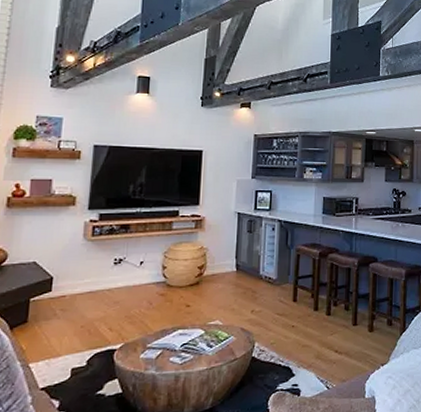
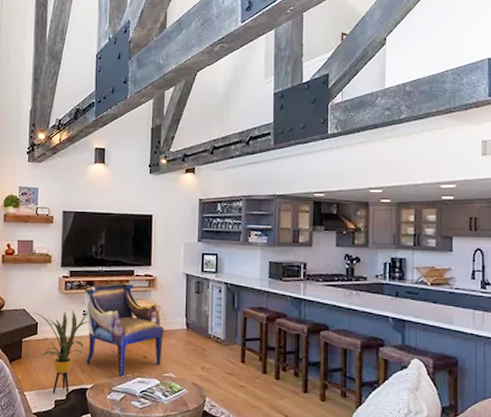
house plant: none [41,258,125,360] -> present [29,309,92,394]
armchair: none [114,224,211,333] -> present [84,282,164,378]

